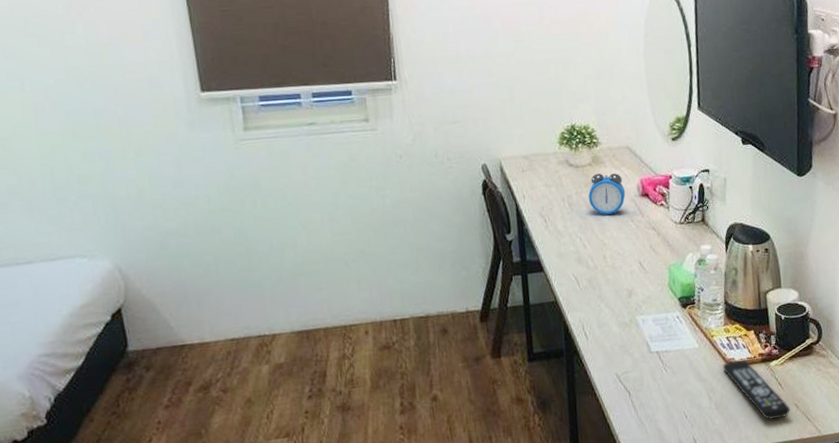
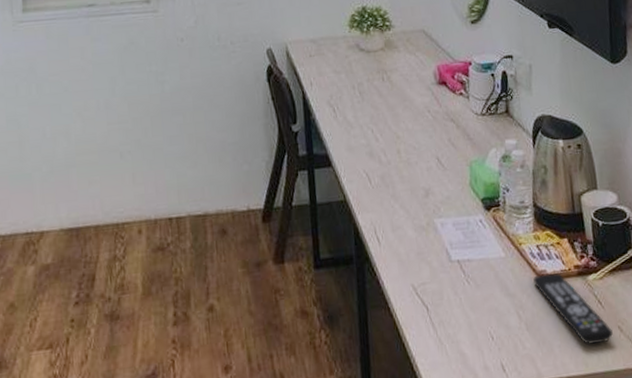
alarm clock: present [588,173,626,215] -> none [381,58,421,105]

